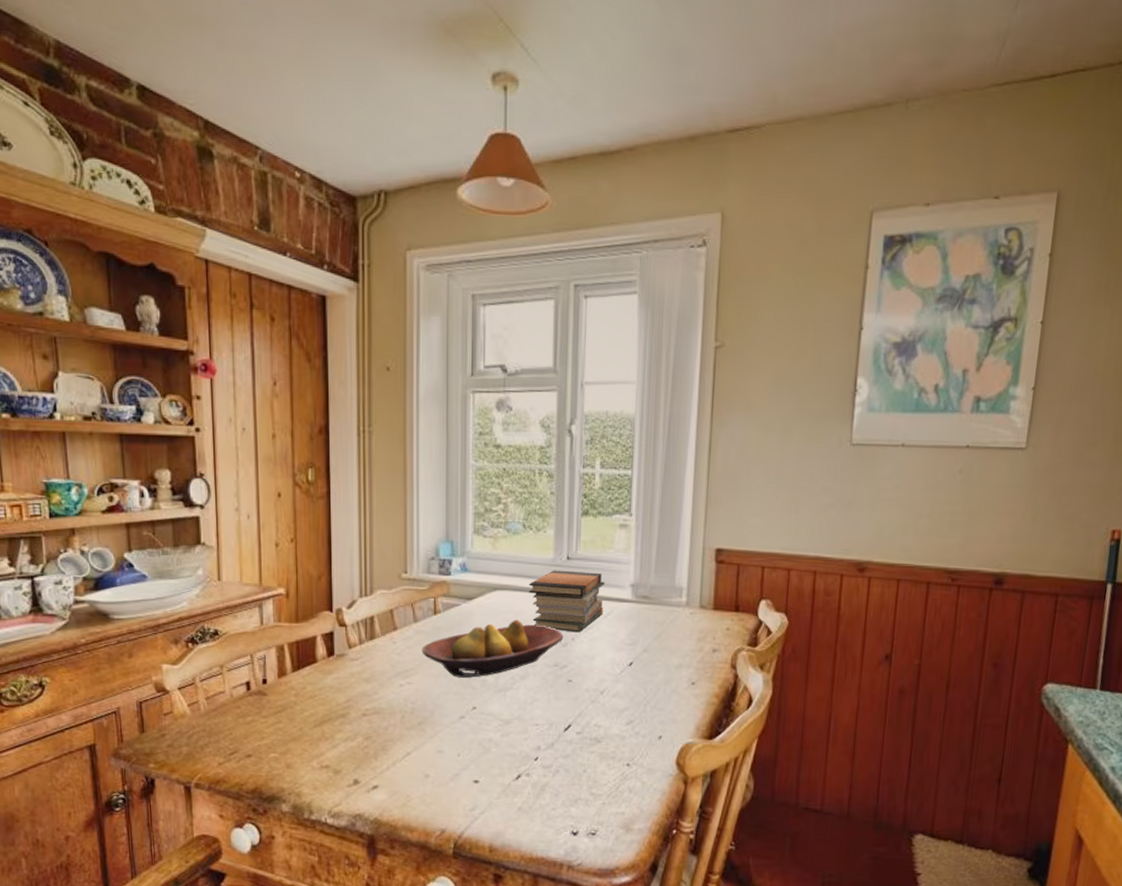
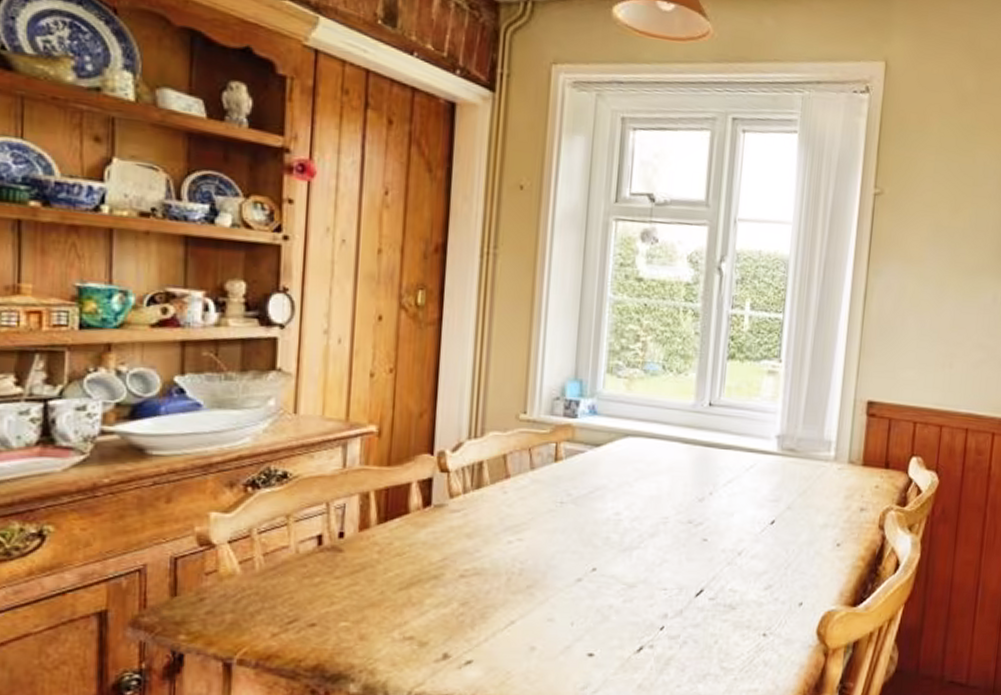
fruit bowl: present [421,619,564,678] -> none [537,469,701,535]
book stack: present [528,570,605,633] -> none [664,417,749,487]

